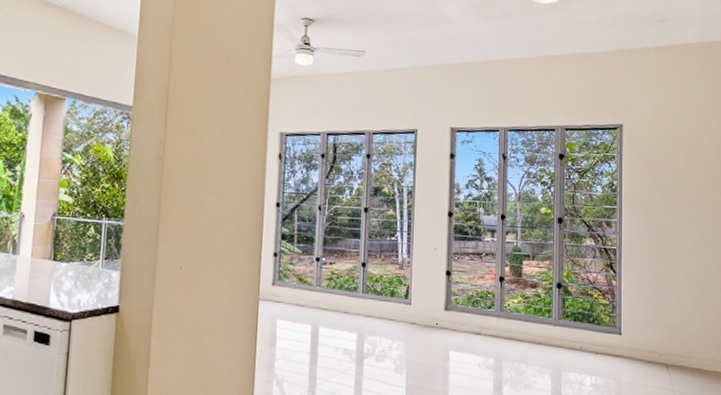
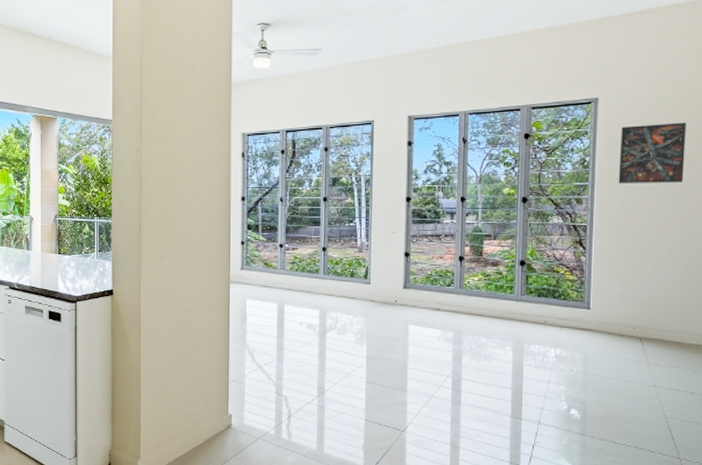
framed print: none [642,153,697,211] -> present [618,122,686,183]

